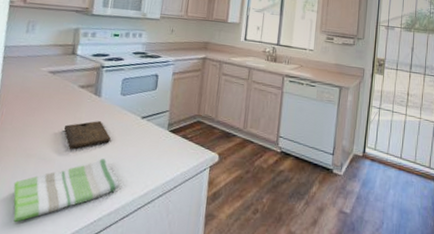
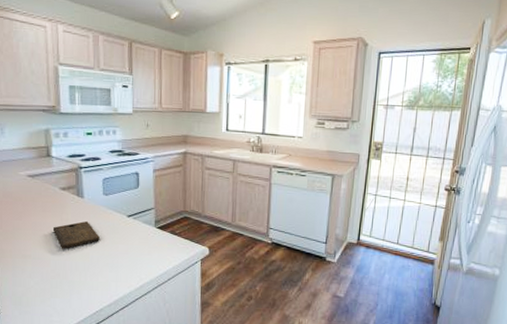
dish towel: present [13,158,119,223] -> none [15,255,114,315]

